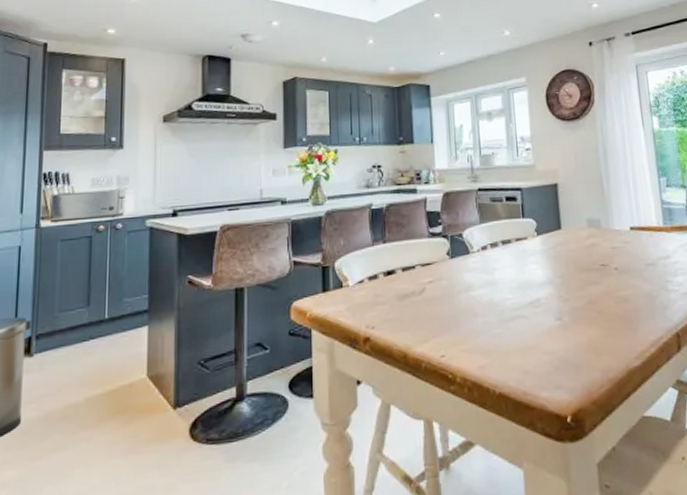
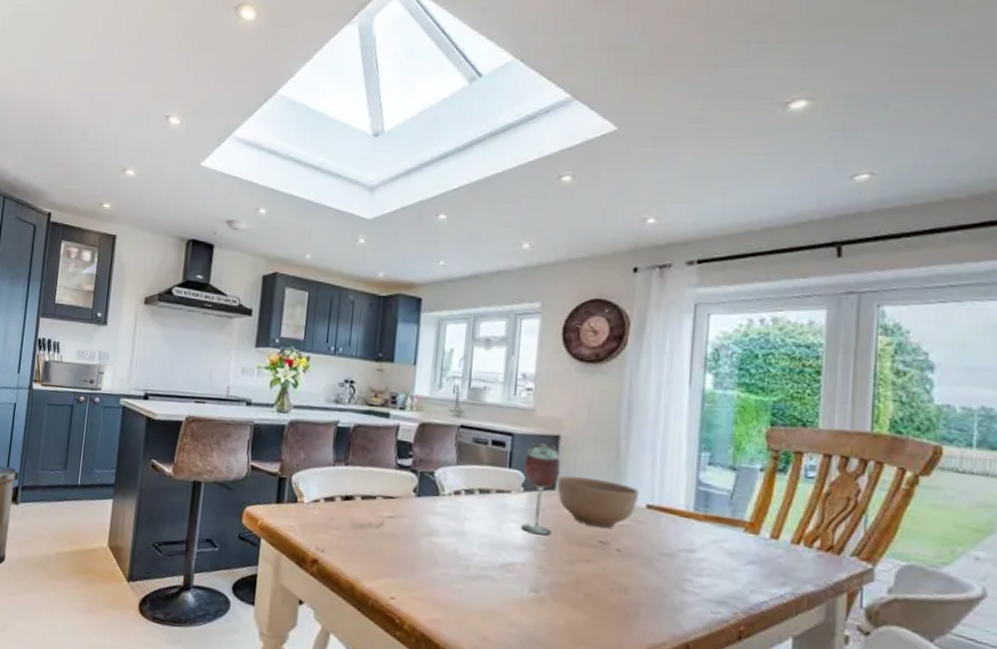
wineglass: none [533,192,564,270] -> present [522,442,561,536]
bowl: none [561,213,624,253] -> present [556,475,640,528]

